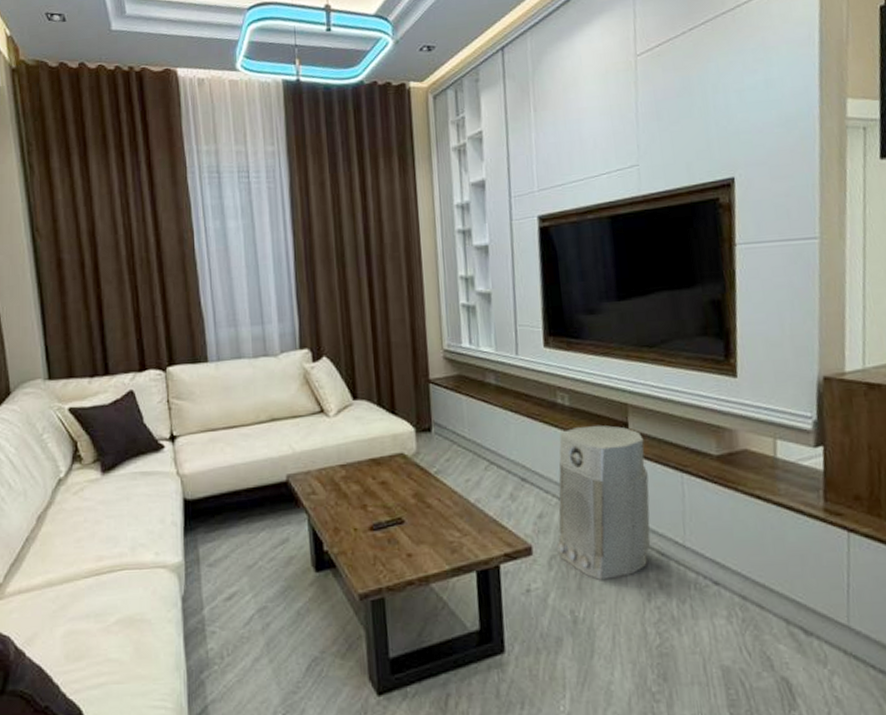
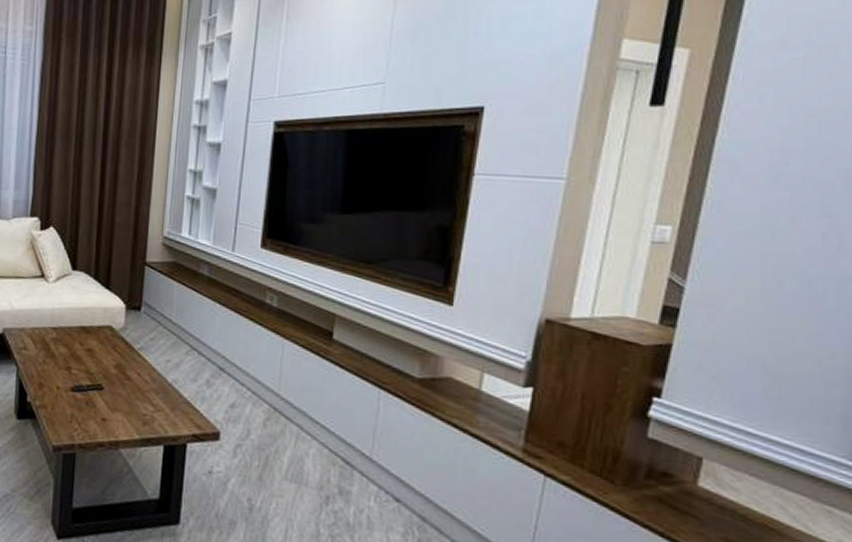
air purifier: present [557,424,651,580] -> none [244,328,346,477]

